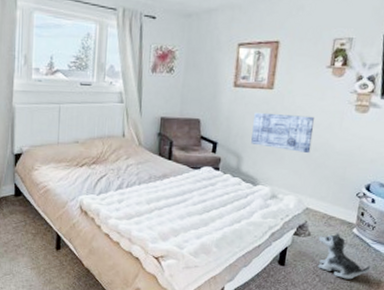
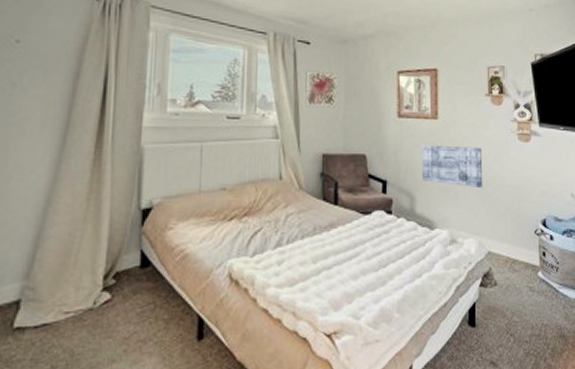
plush toy: present [317,233,371,280] -> none [505,279,563,336]

